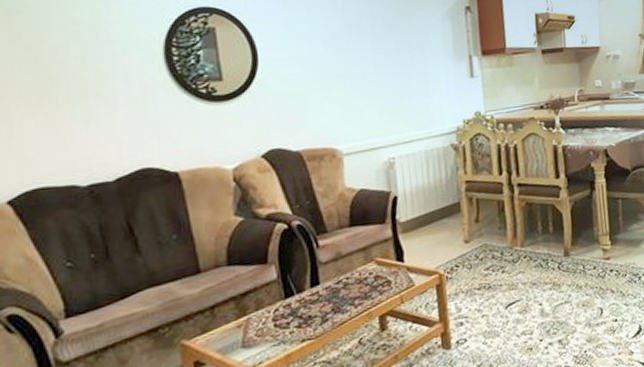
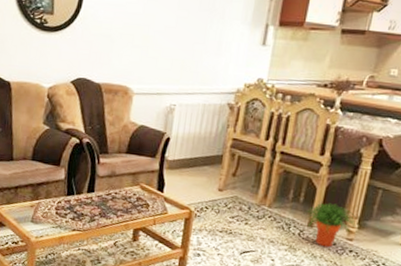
potted plant: none [557,225,608,274] -> present [303,202,356,248]

